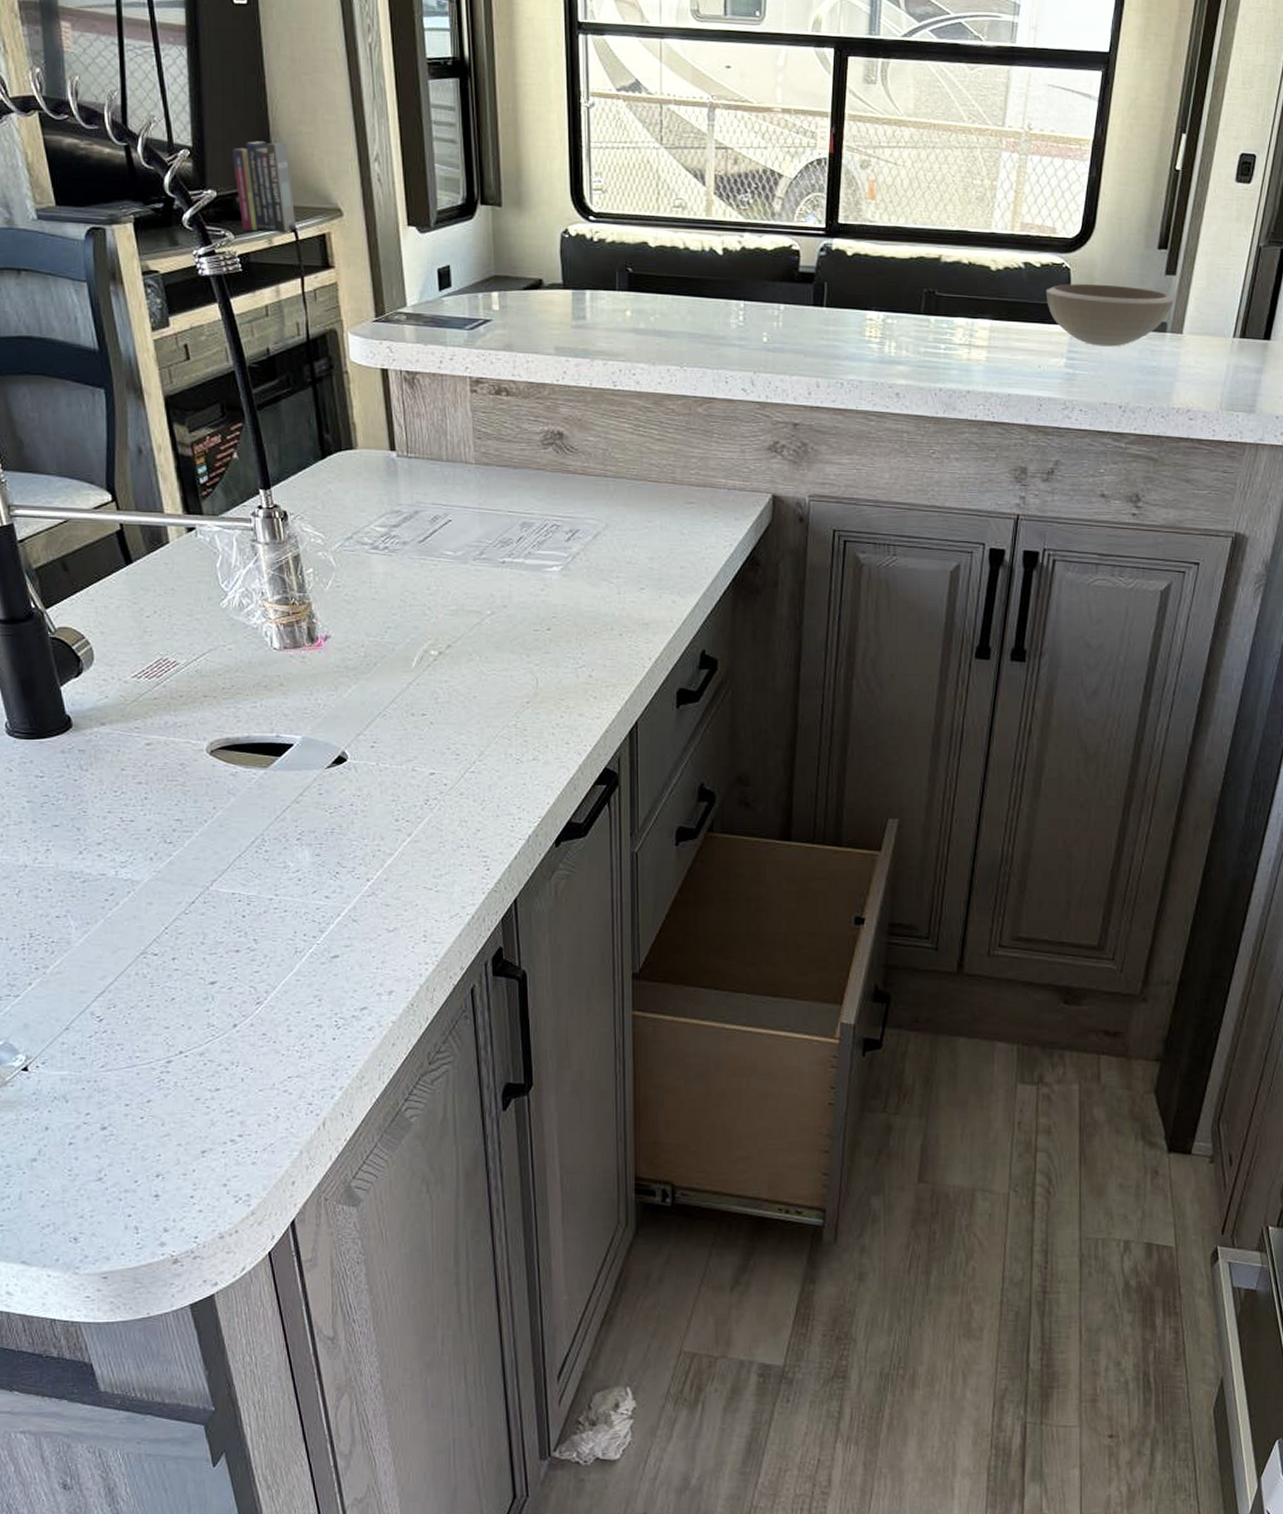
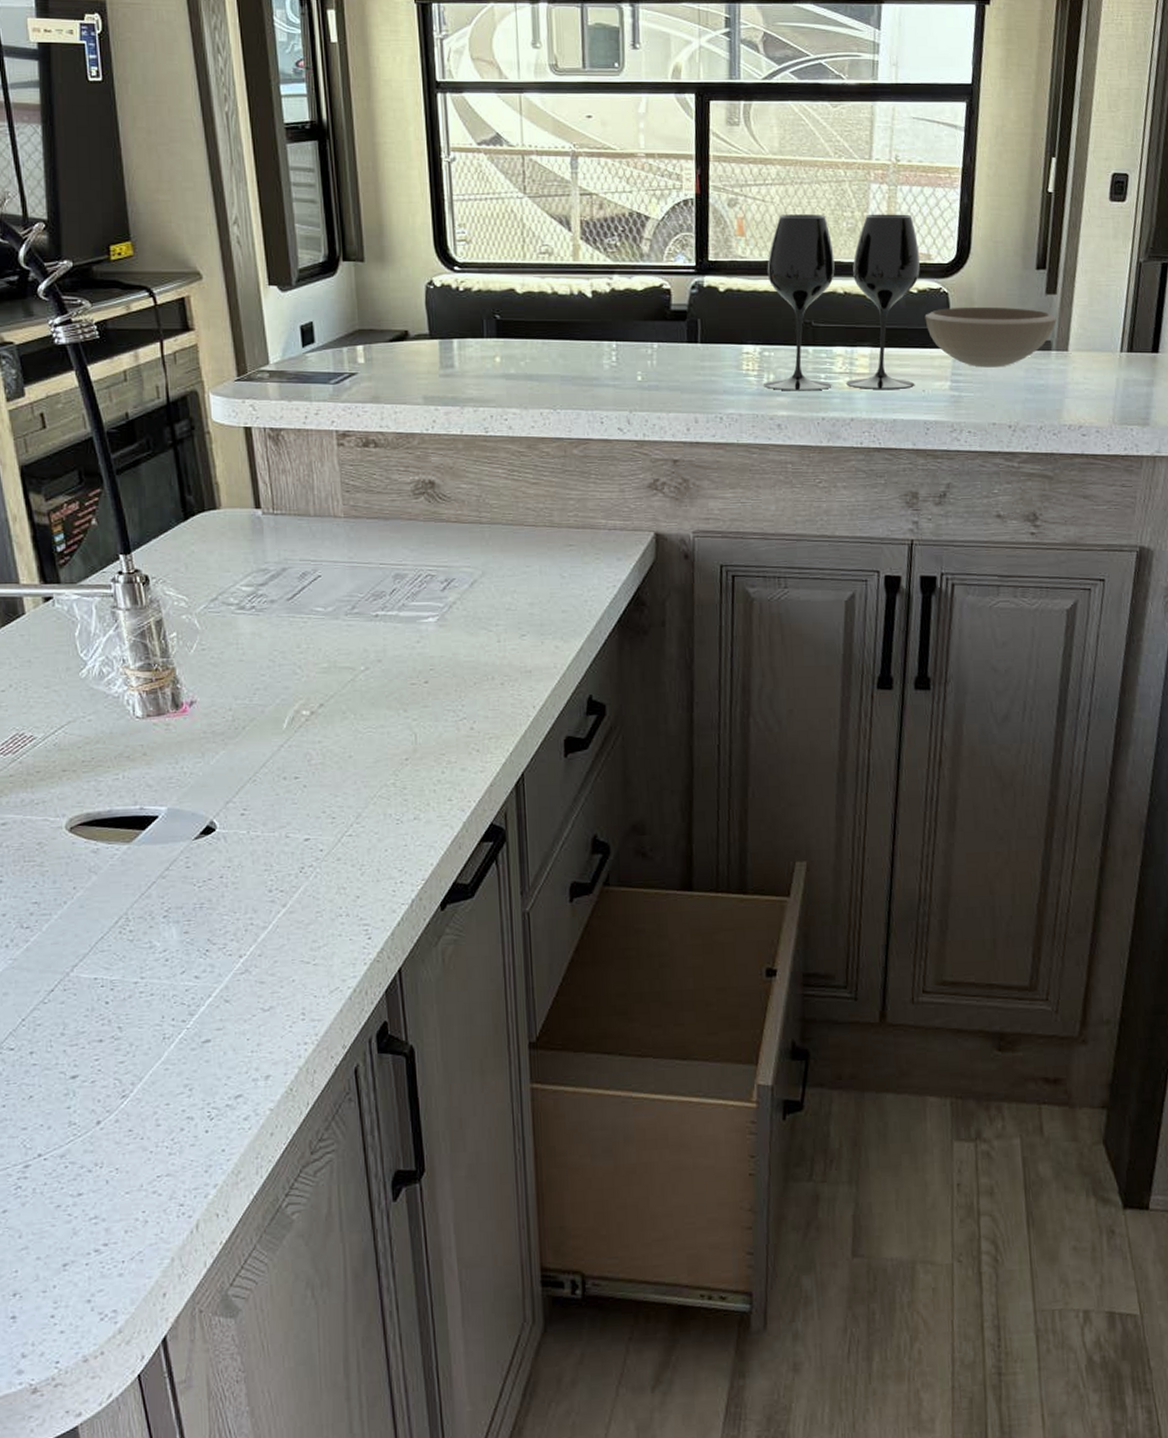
books: present [233,141,297,233] -> none [89,211,155,299]
wine glass: none [885,179,1044,364] -> present [764,214,920,391]

